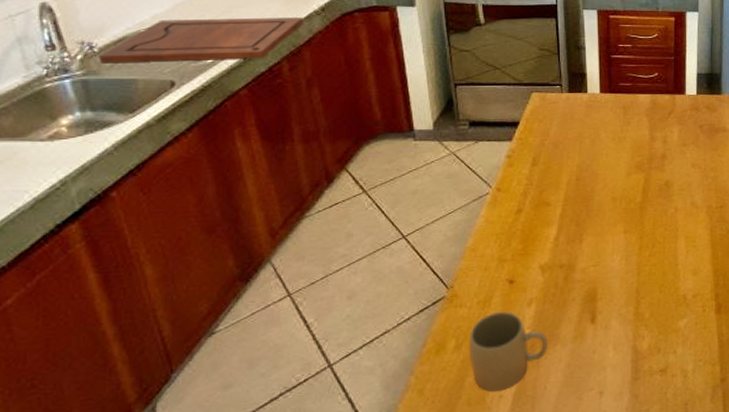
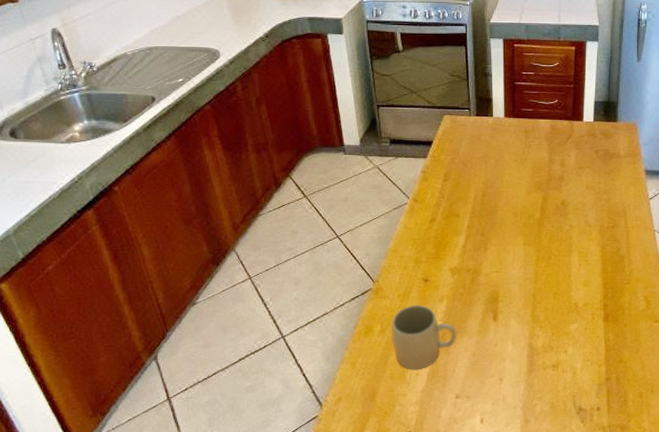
cutting board: present [98,17,304,64] -> none [97,43,252,81]

